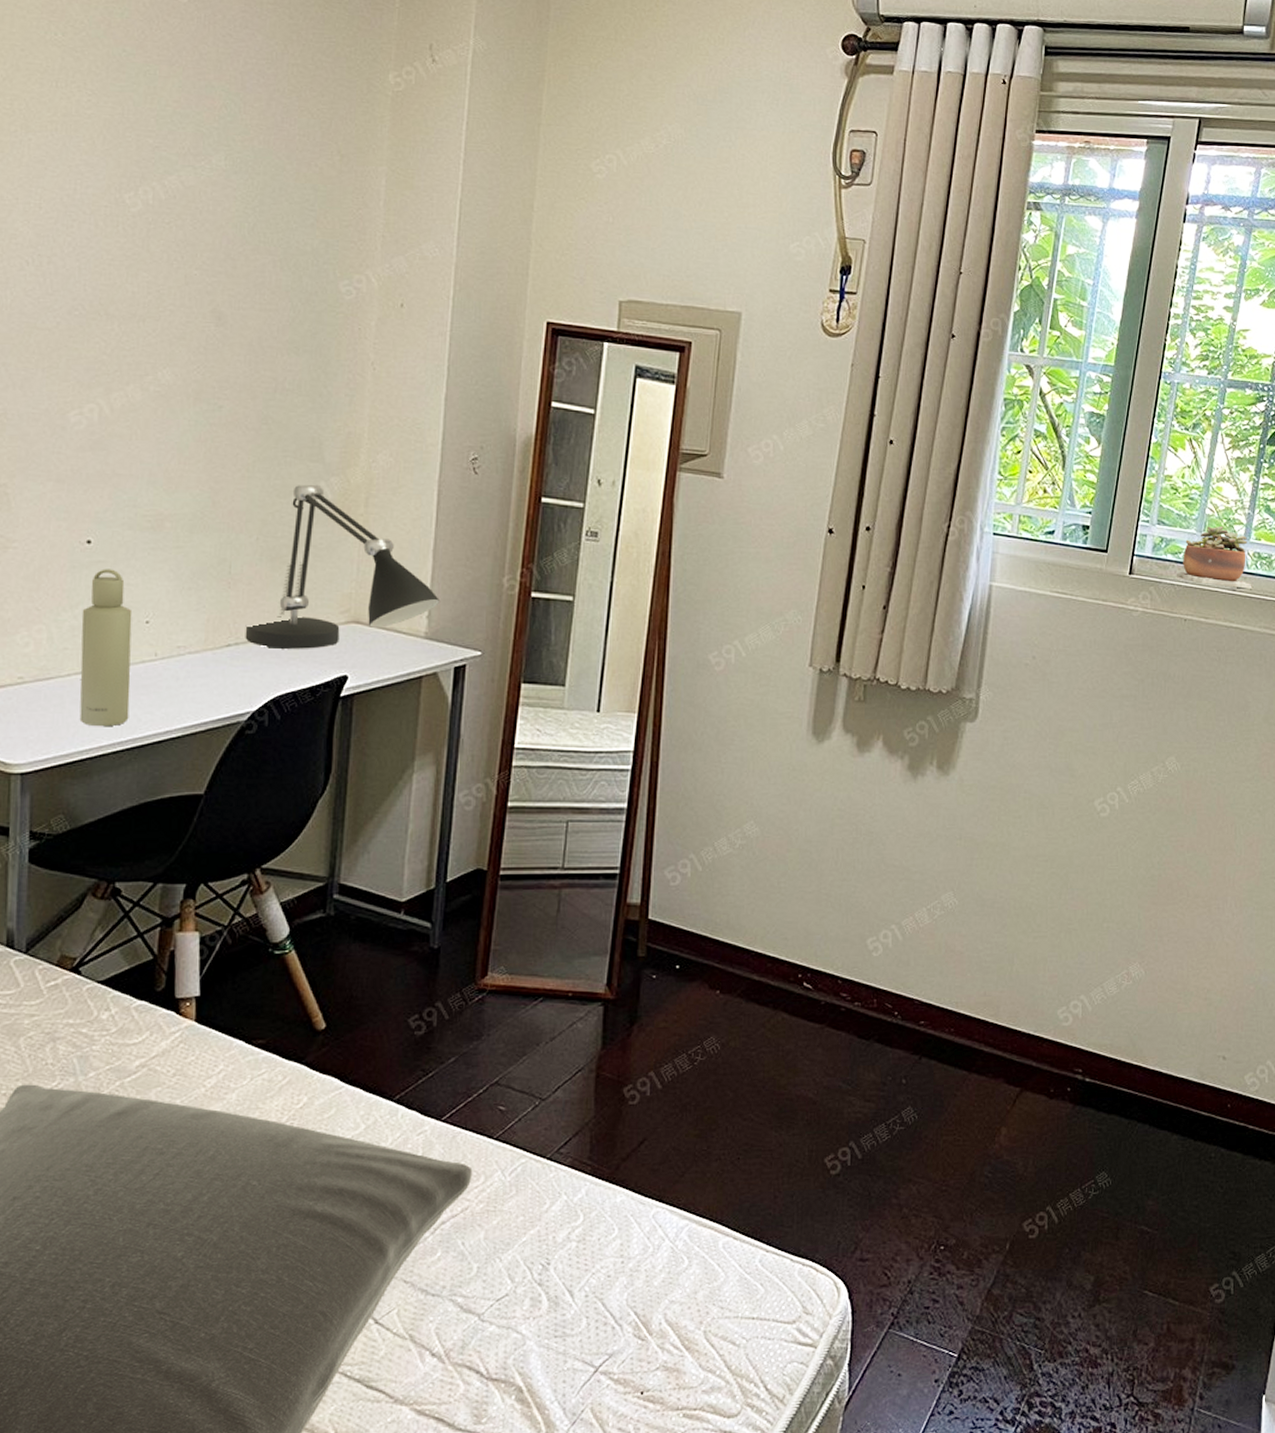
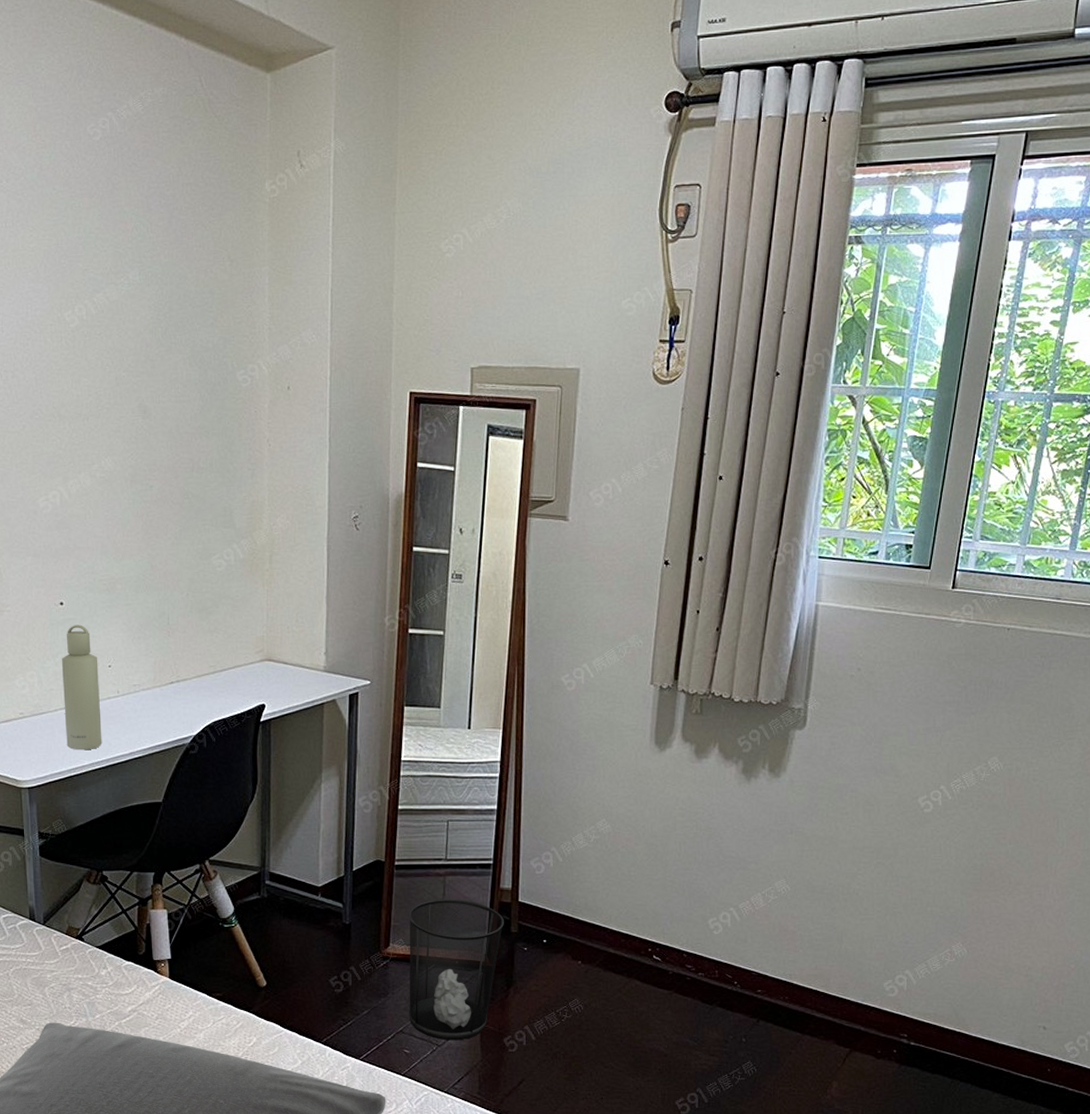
desk lamp: present [245,484,441,649] -> none [183,546,335,684]
waste bin: none [507,916,630,1093] -> present [408,898,504,1041]
succulent plant: present [1174,525,1252,589] -> none [998,537,1078,597]

